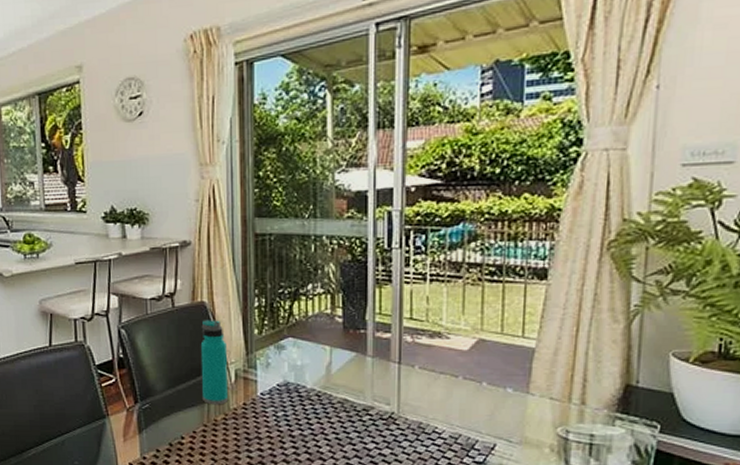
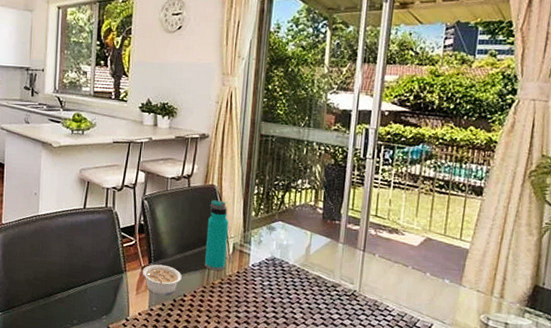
legume: none [128,403,177,440] -> present [142,264,182,296]

